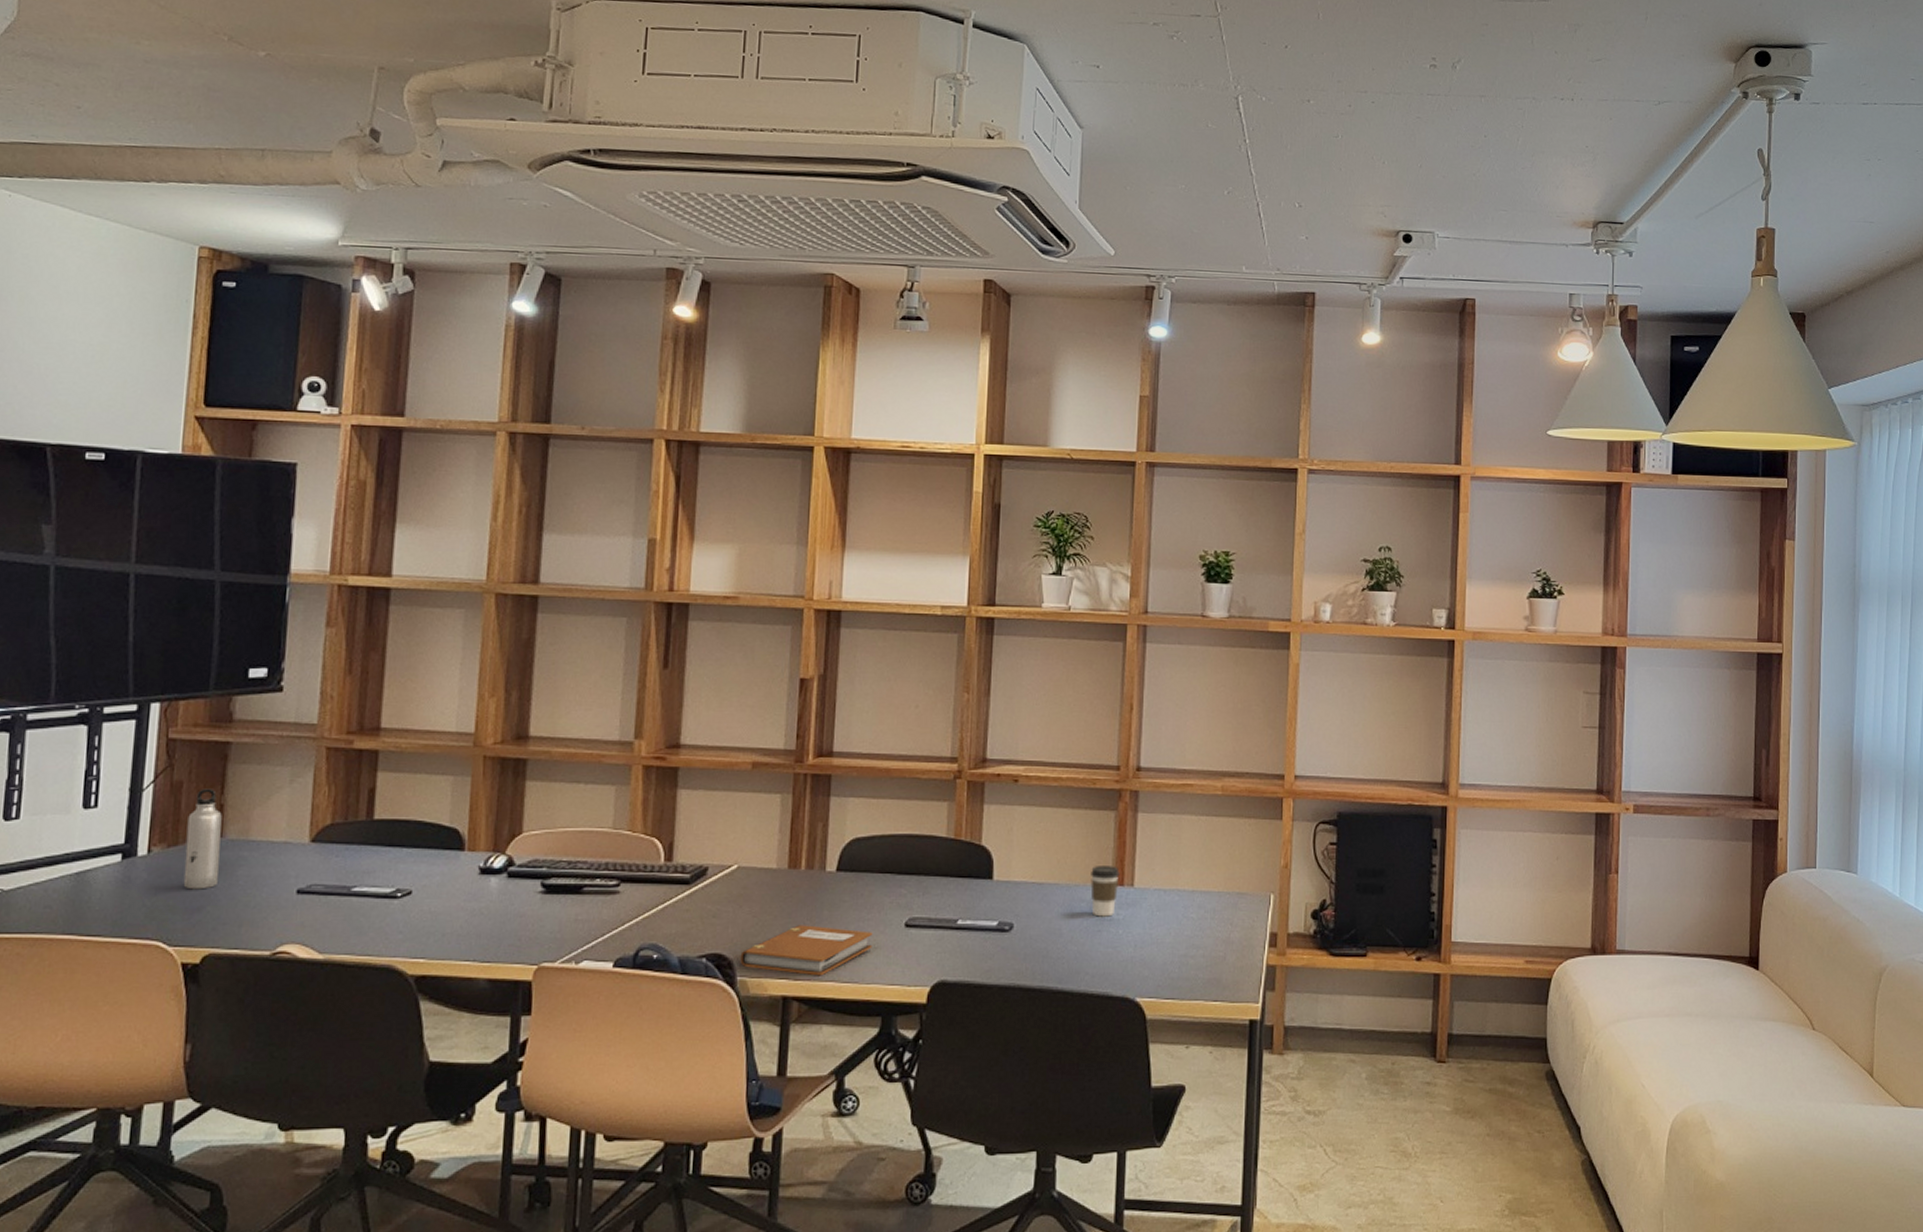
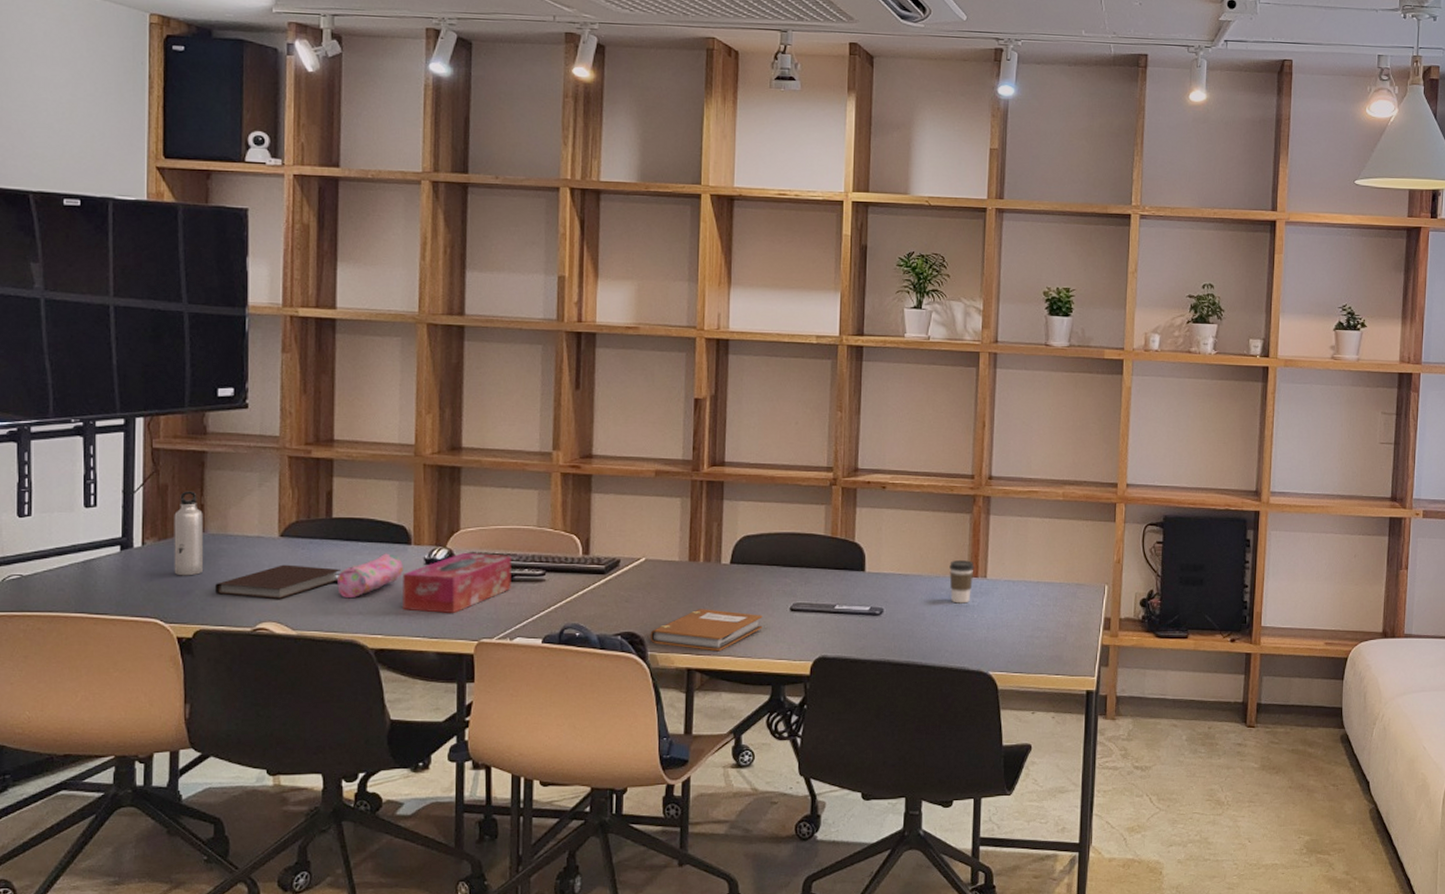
notebook: none [230,875,381,918] -> present [215,564,342,600]
pencil case: none [375,861,454,916] -> present [337,553,403,599]
tissue box: none [451,859,582,932] -> present [403,552,512,613]

